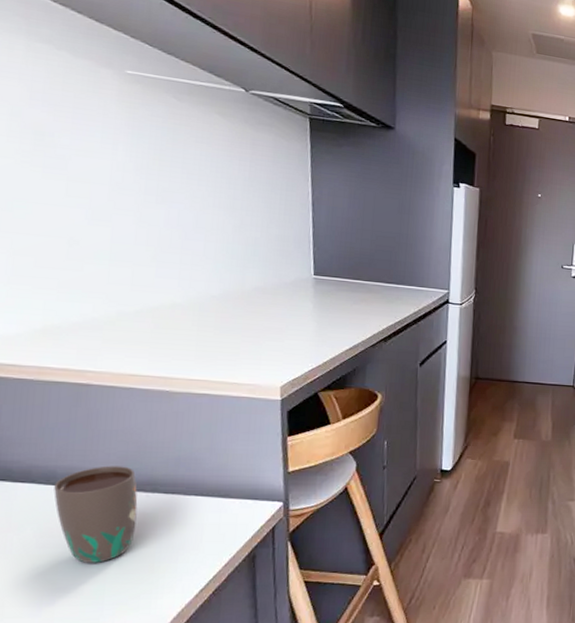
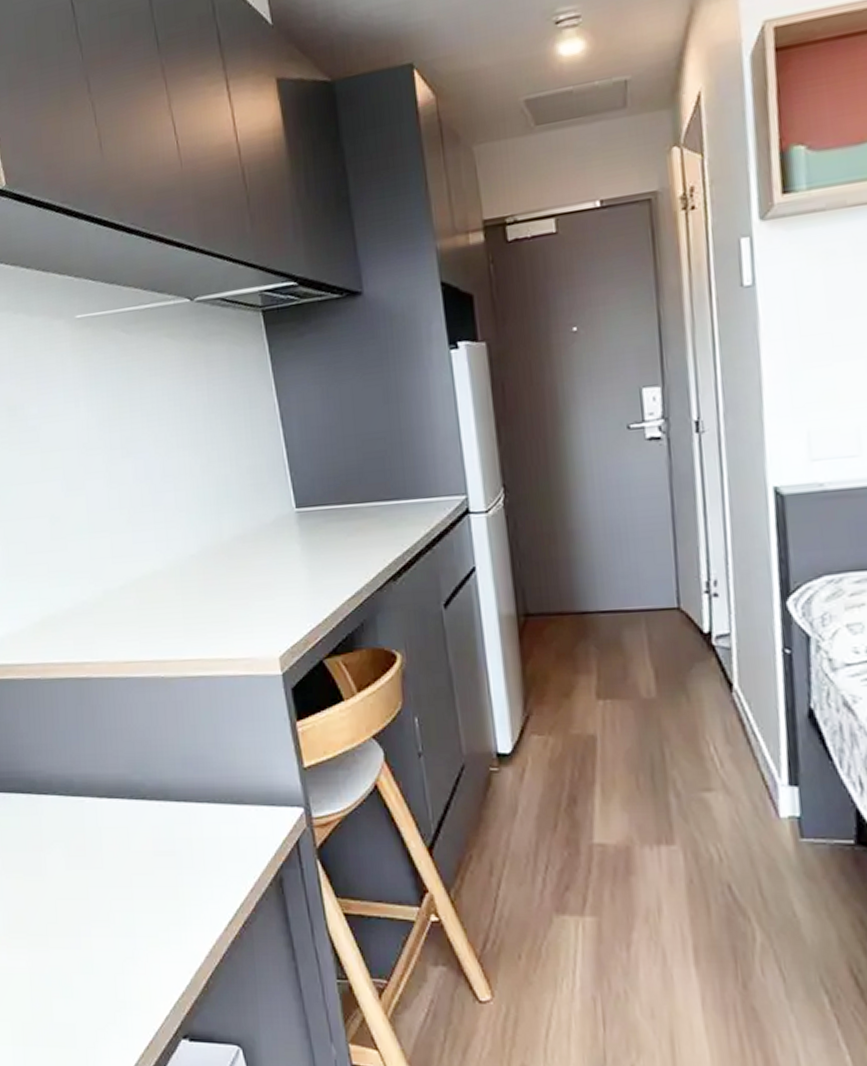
mug: present [54,466,138,563] -> none [73,770,154,886]

